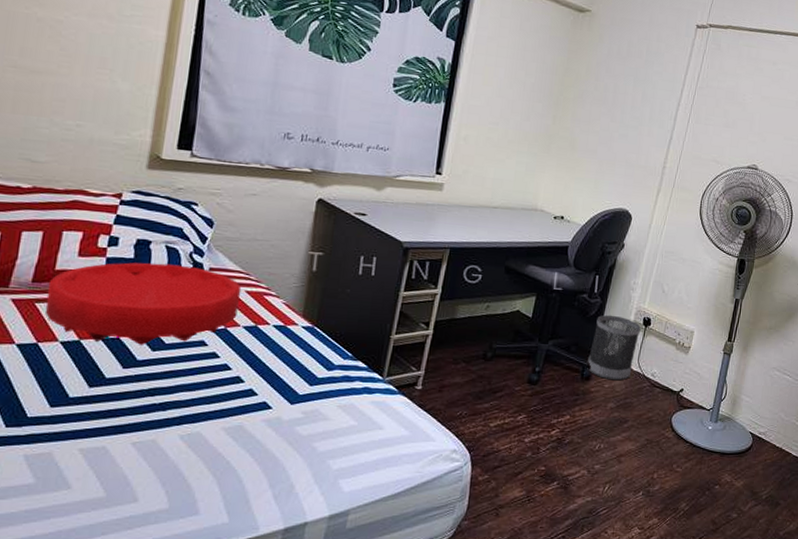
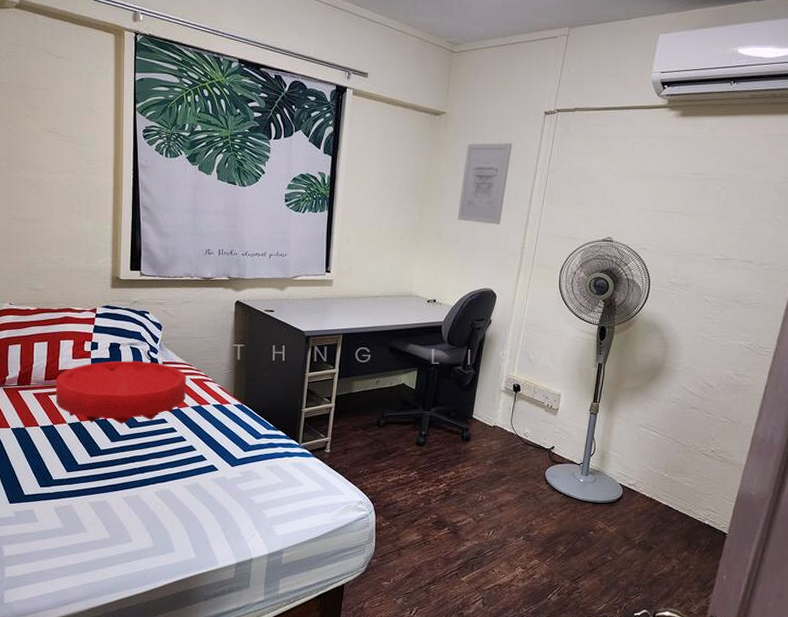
wastebasket: present [587,314,641,381] -> none [466,383,512,441]
wall art: none [595,47,661,139] -> present [457,143,513,225]

